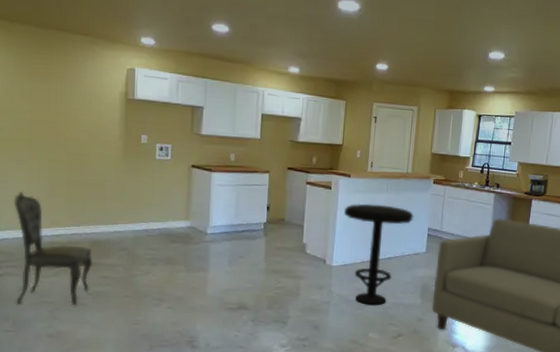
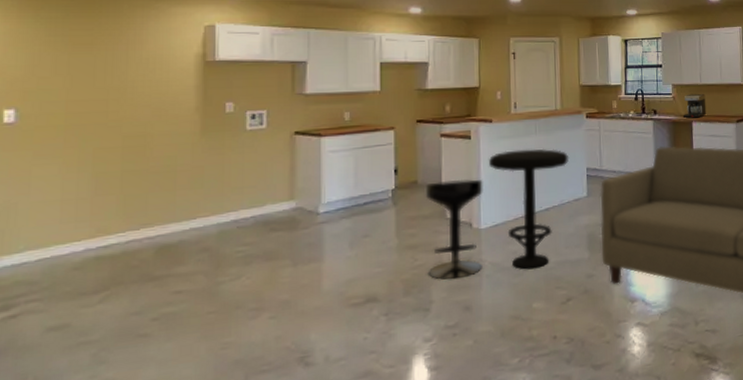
dining chair: present [14,191,93,306] -> none [39,195,160,353]
bar stool: none [288,221,338,303] -> present [425,179,483,280]

